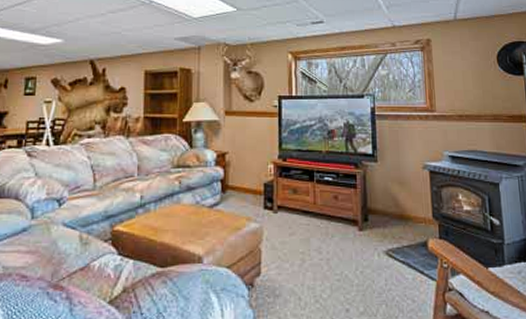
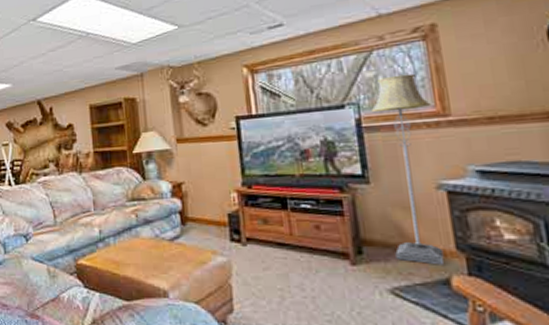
floor lamp: none [382,75,425,230] -> present [371,73,445,265]

